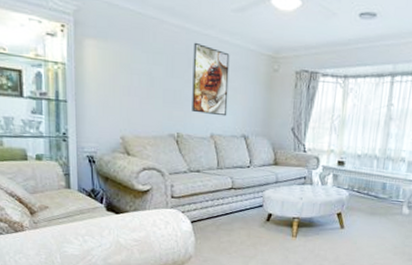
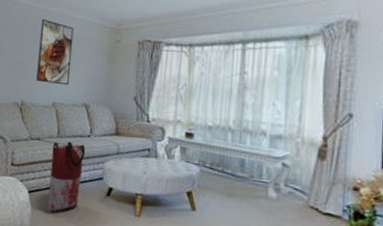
bag: none [210,173,246,239] -> present [46,141,86,212]

